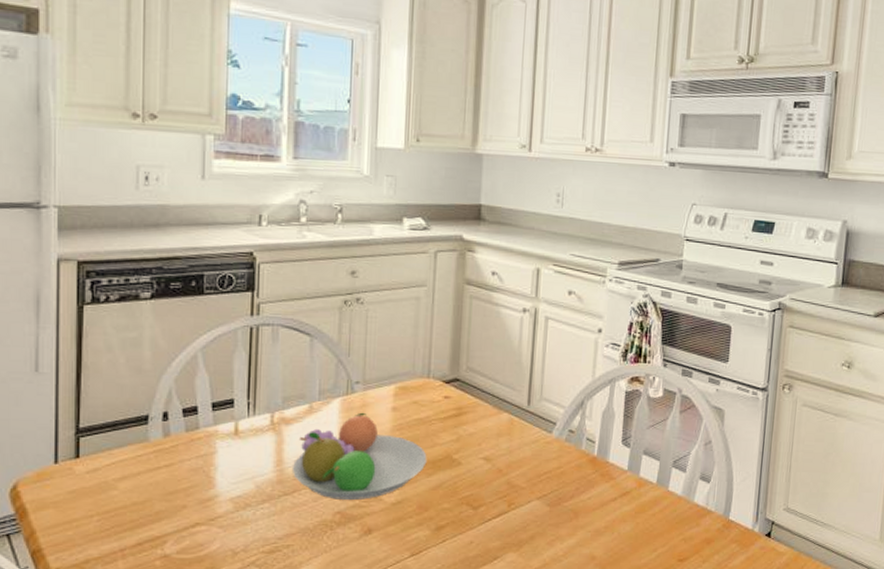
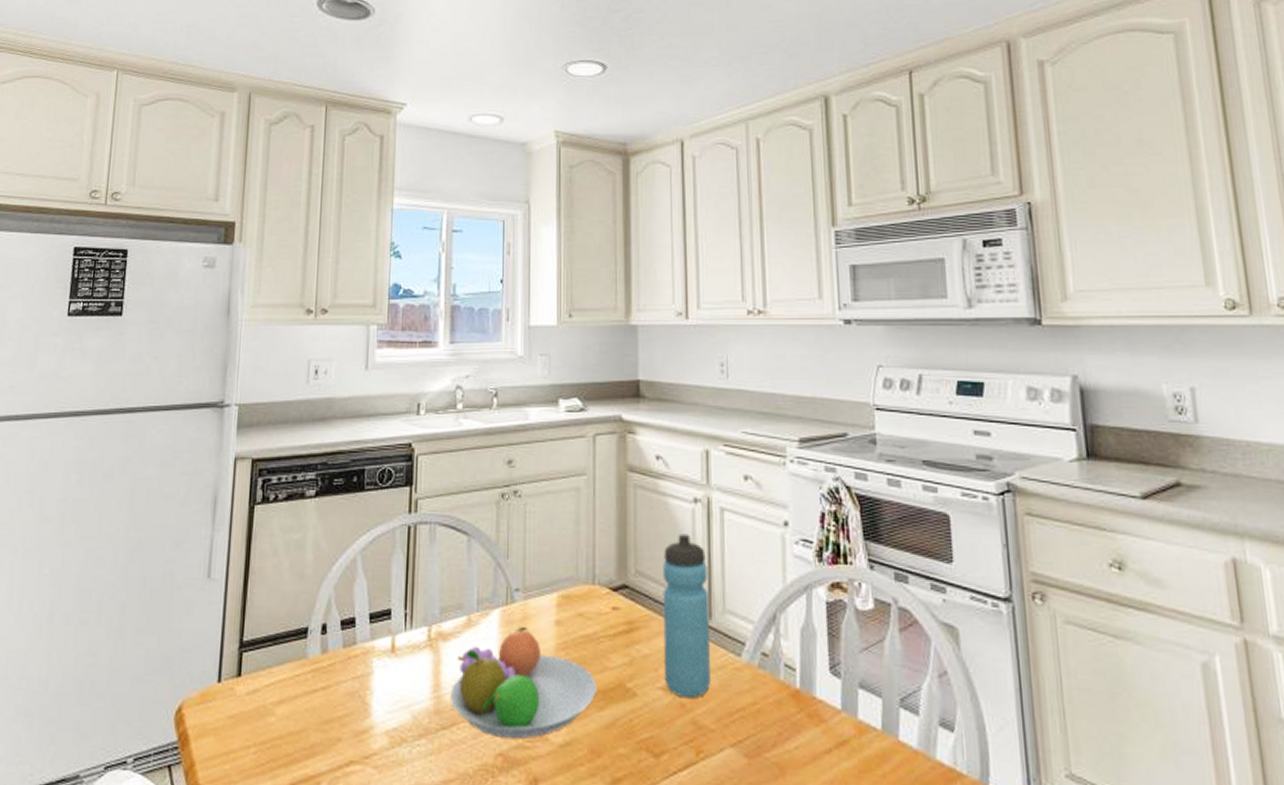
water bottle: none [485,337,530,466] -> present [662,533,712,699]

